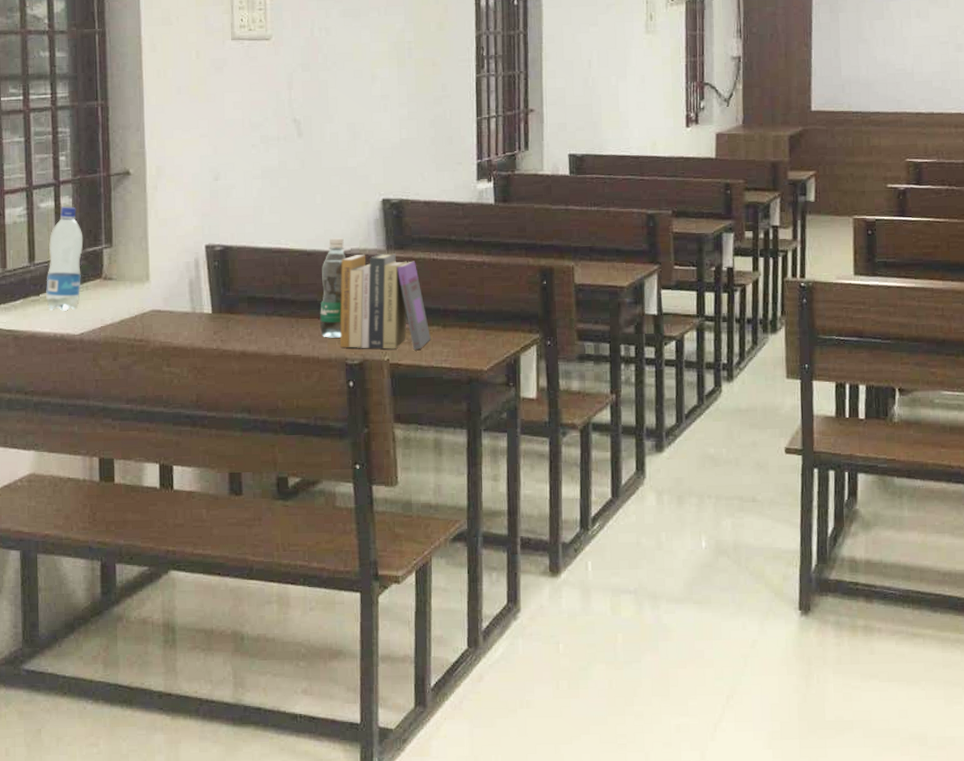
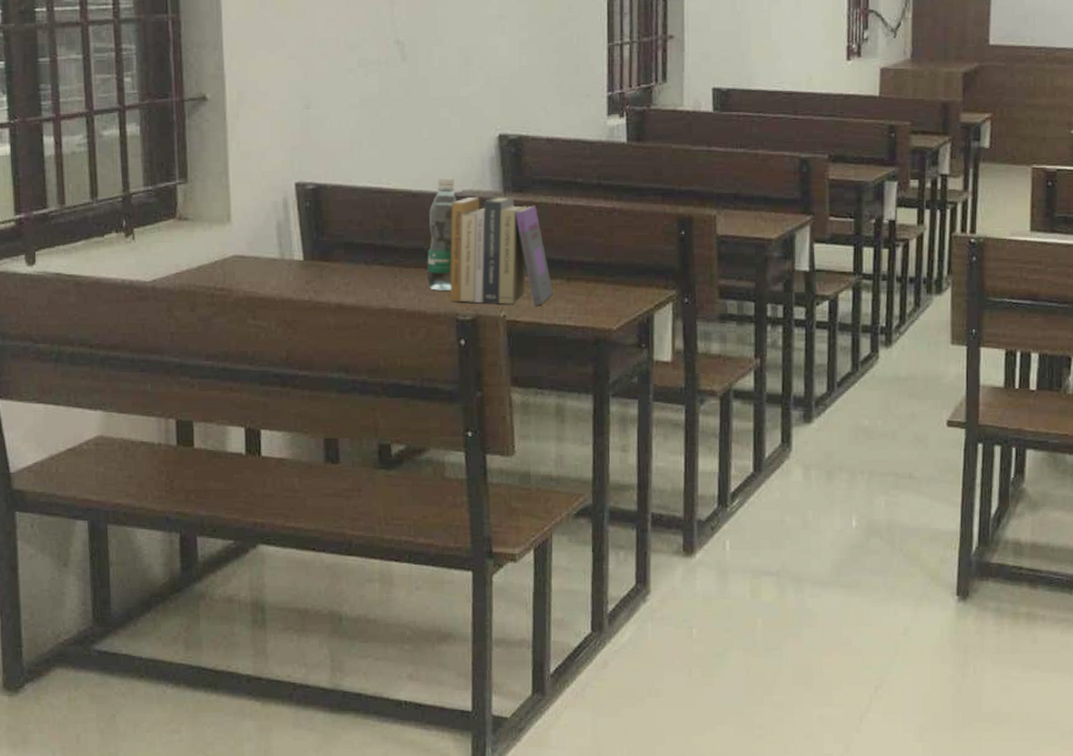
bottle: present [46,206,84,312] -> none [111,135,154,256]

